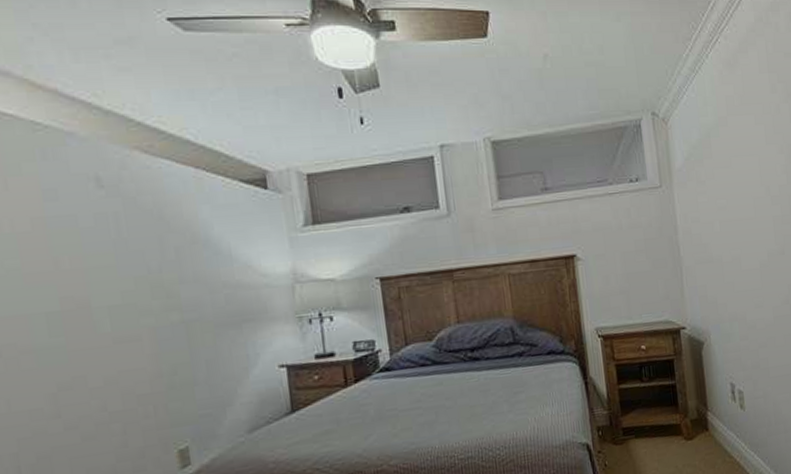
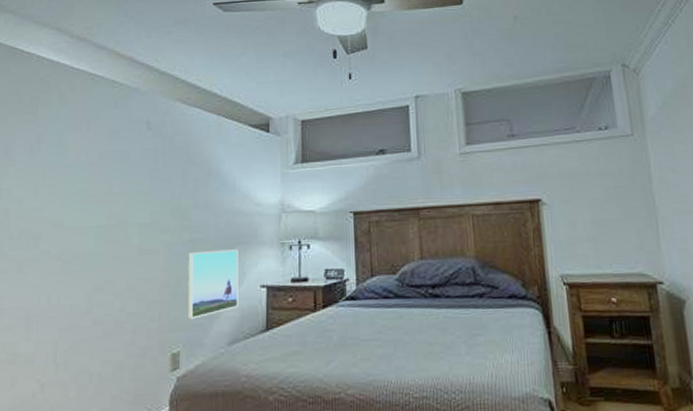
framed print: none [181,327,255,411] -> present [187,249,238,319]

